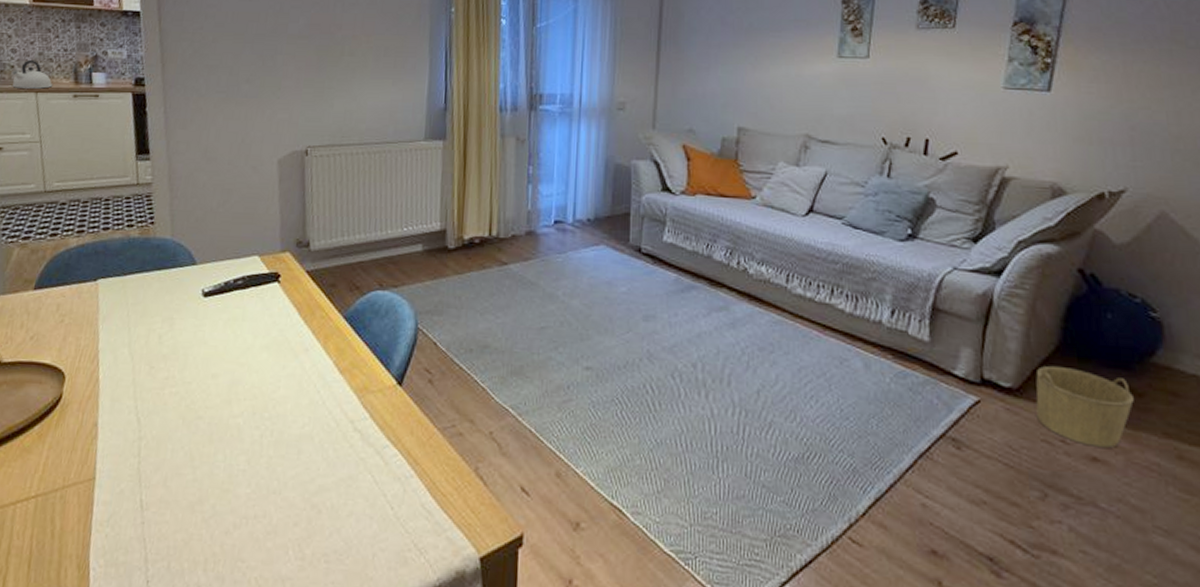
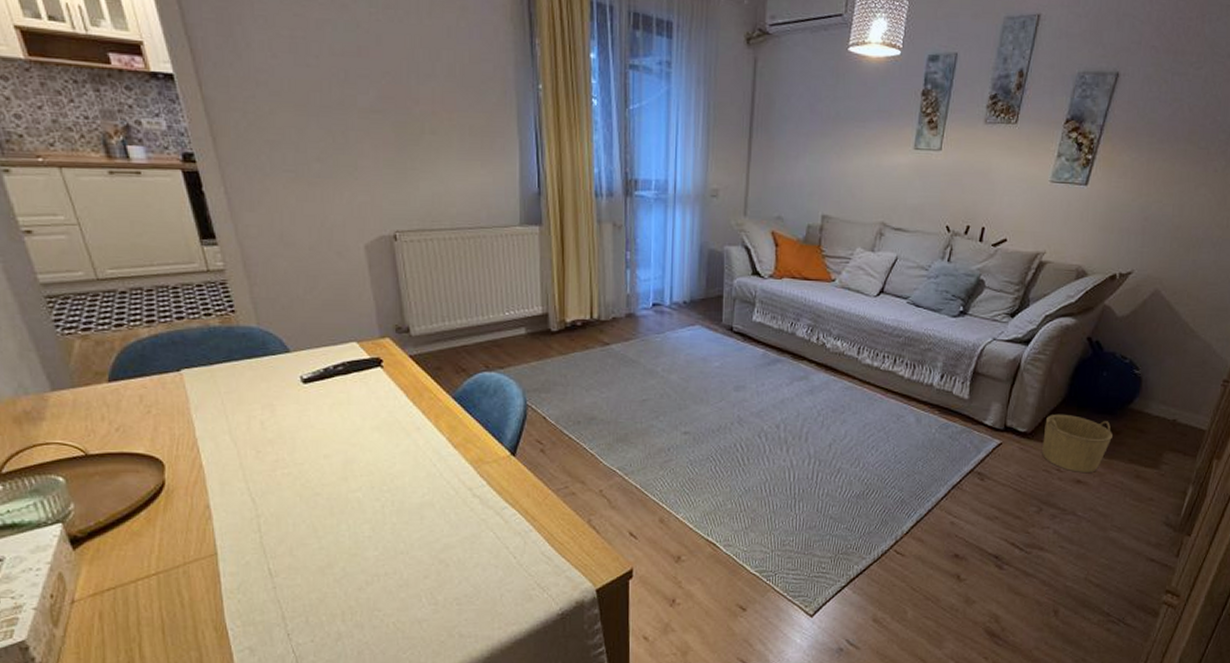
kettle: present [11,59,53,89] -> none [21,127,80,163]

